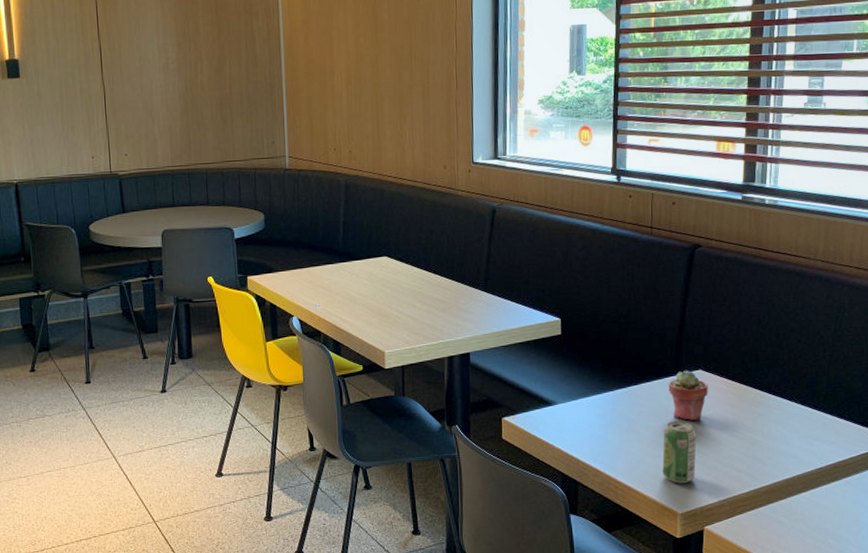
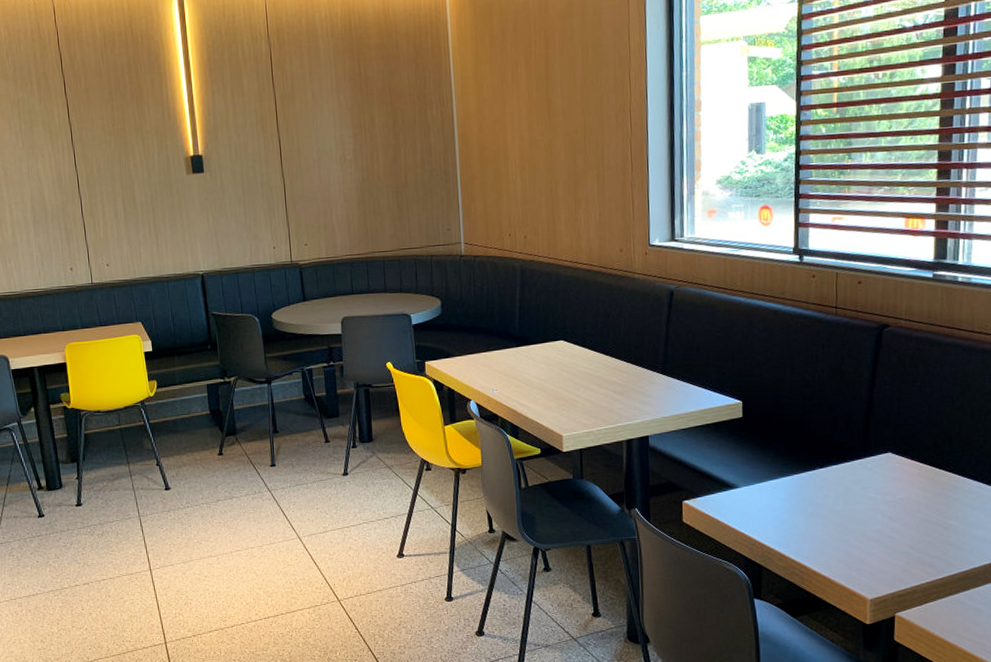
beverage can: present [662,421,697,484] -> none [850,505,887,569]
potted succulent: present [668,370,708,421] -> none [856,453,899,505]

